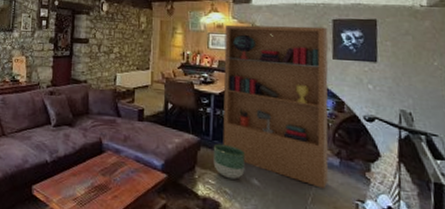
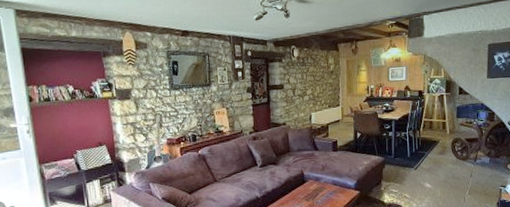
planter: present [213,144,245,179] -> none [395,159,420,186]
bookcase: present [223,25,329,188] -> none [402,51,484,182]

